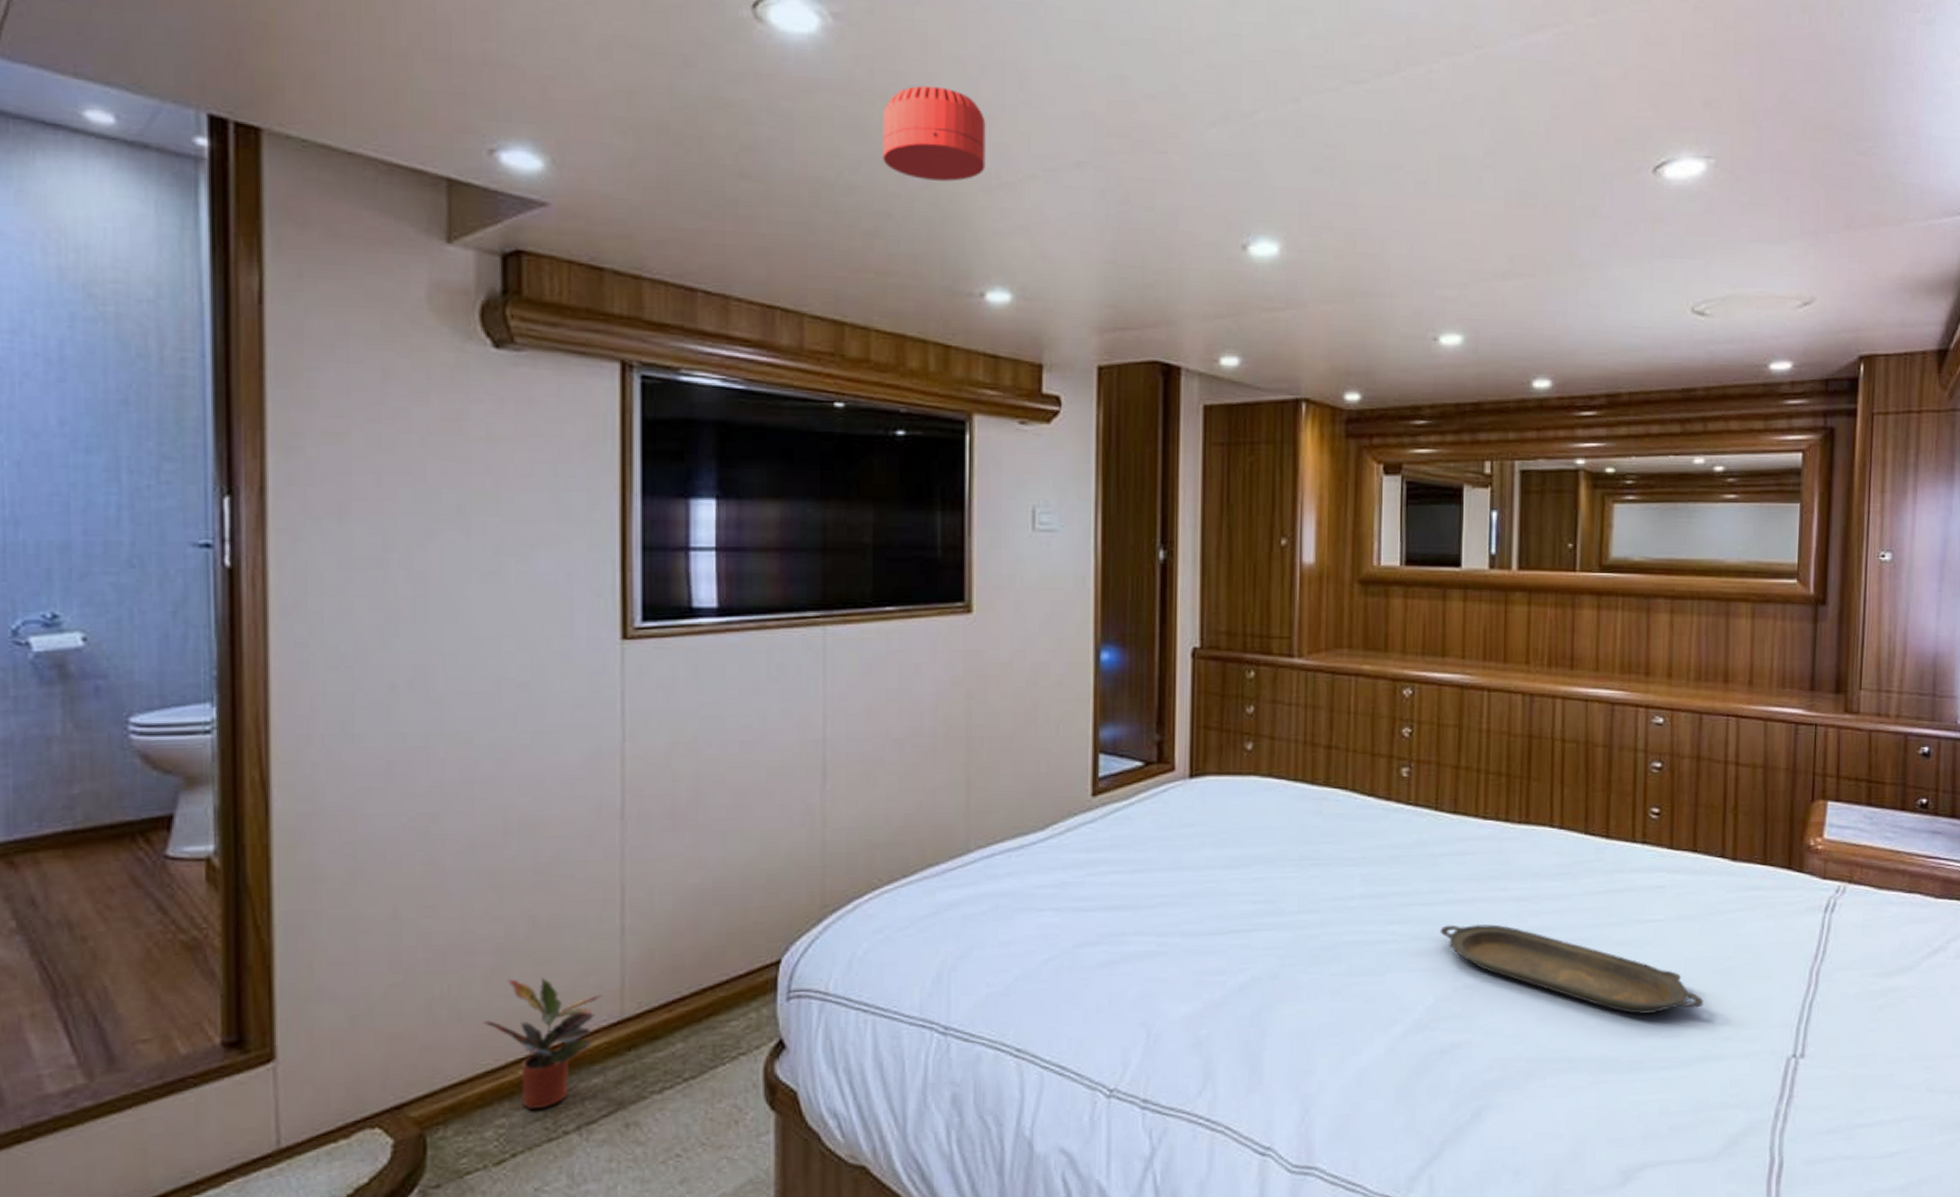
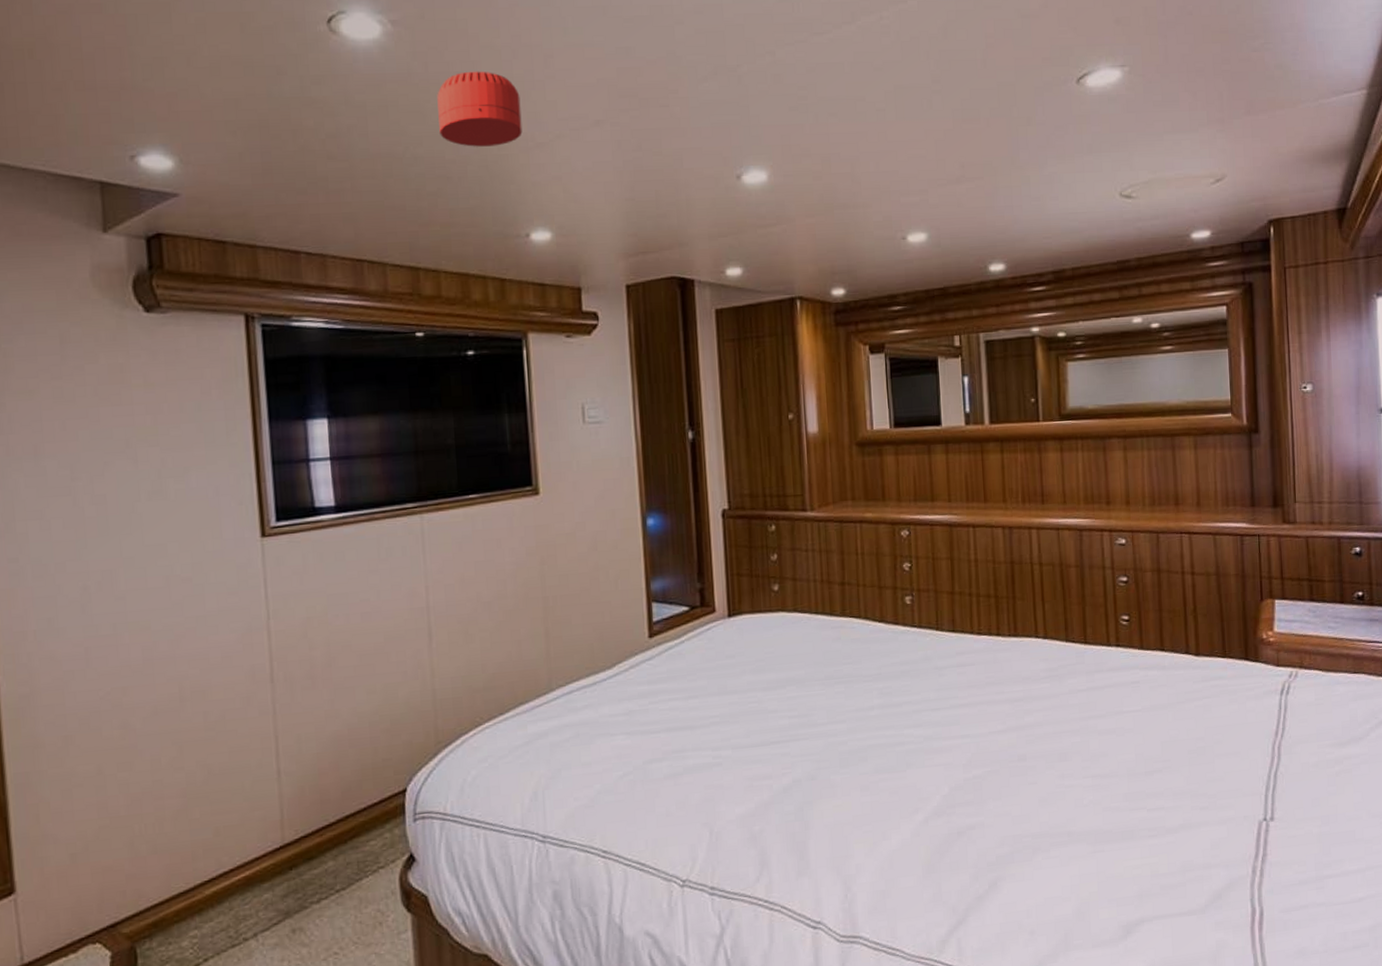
potted plant: present [483,977,603,1111] -> none [174,814,267,923]
serving tray: present [1440,923,1704,1015] -> none [949,723,1182,792]

